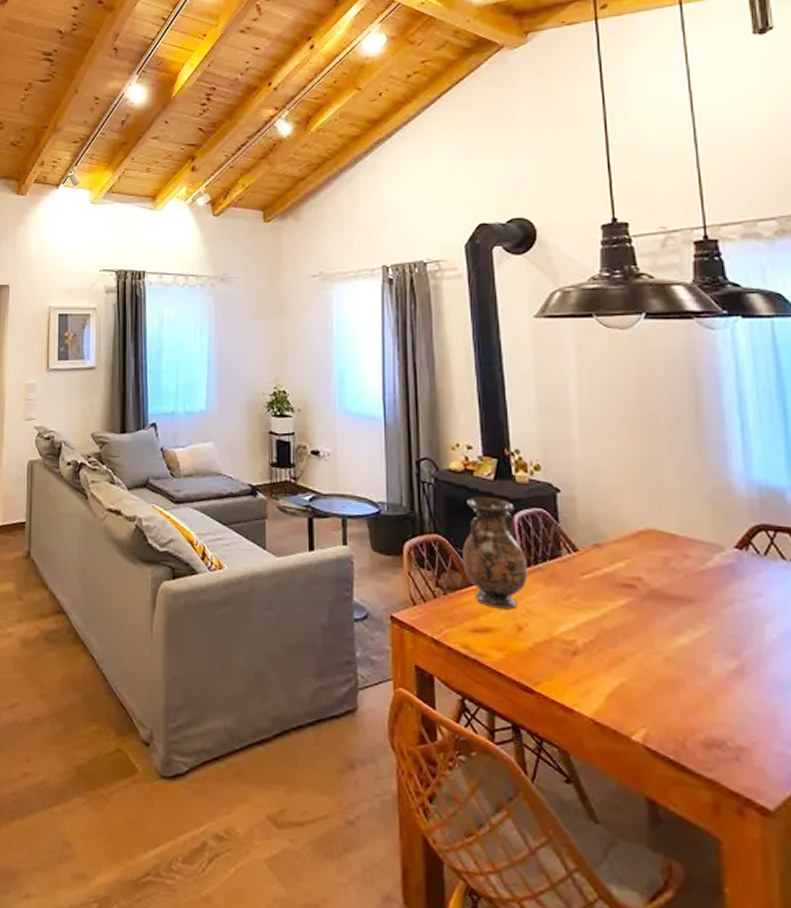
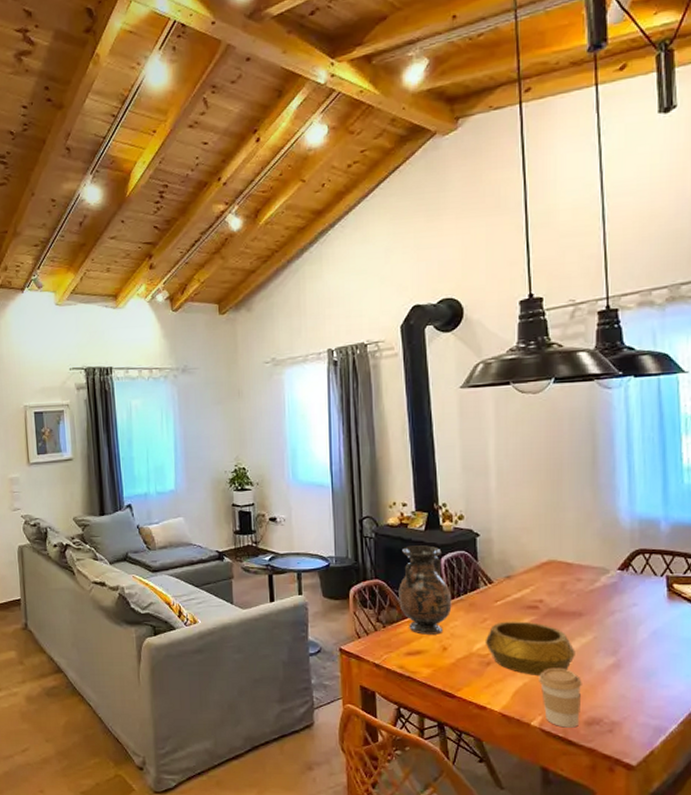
decorative bowl: none [569,600,686,675] -> present [485,621,575,675]
coffee cup: none [640,666,696,749] -> present [539,668,582,728]

